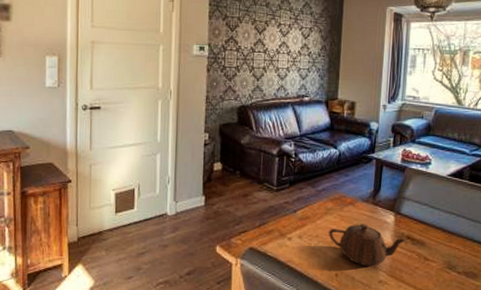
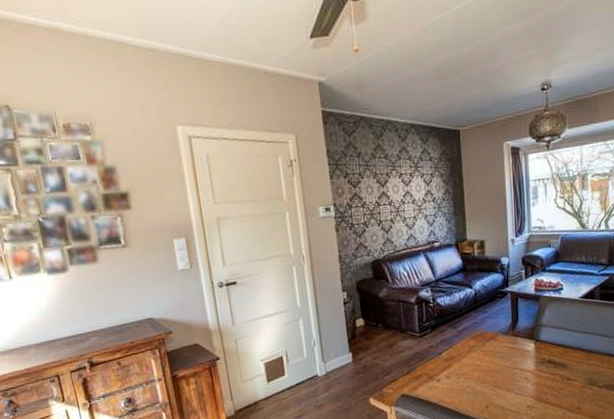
teapot: present [328,224,407,267] -> none [474,355,549,395]

